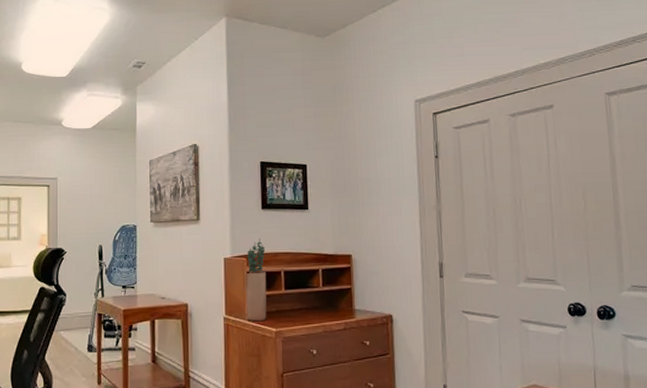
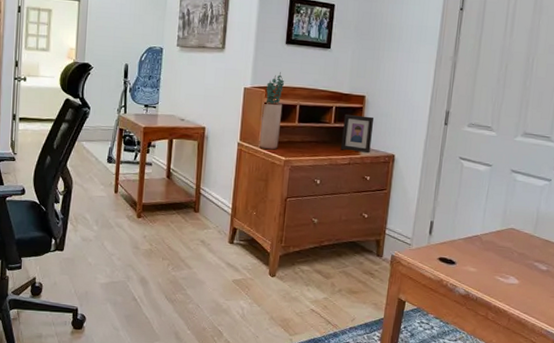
picture frame: none [332,275,366,316] -> present [340,113,375,154]

